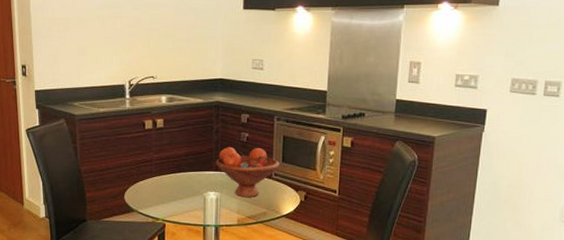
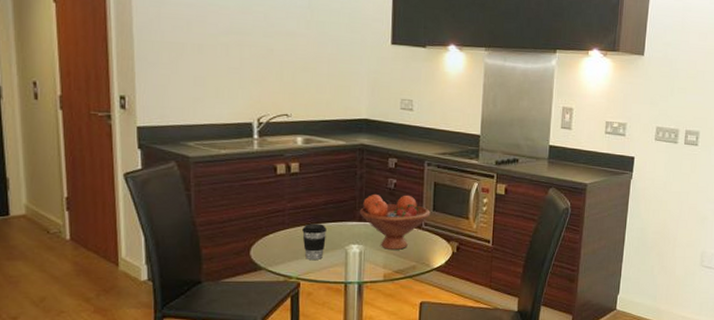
coffee cup: none [167,172,187,205] -> present [302,223,327,261]

